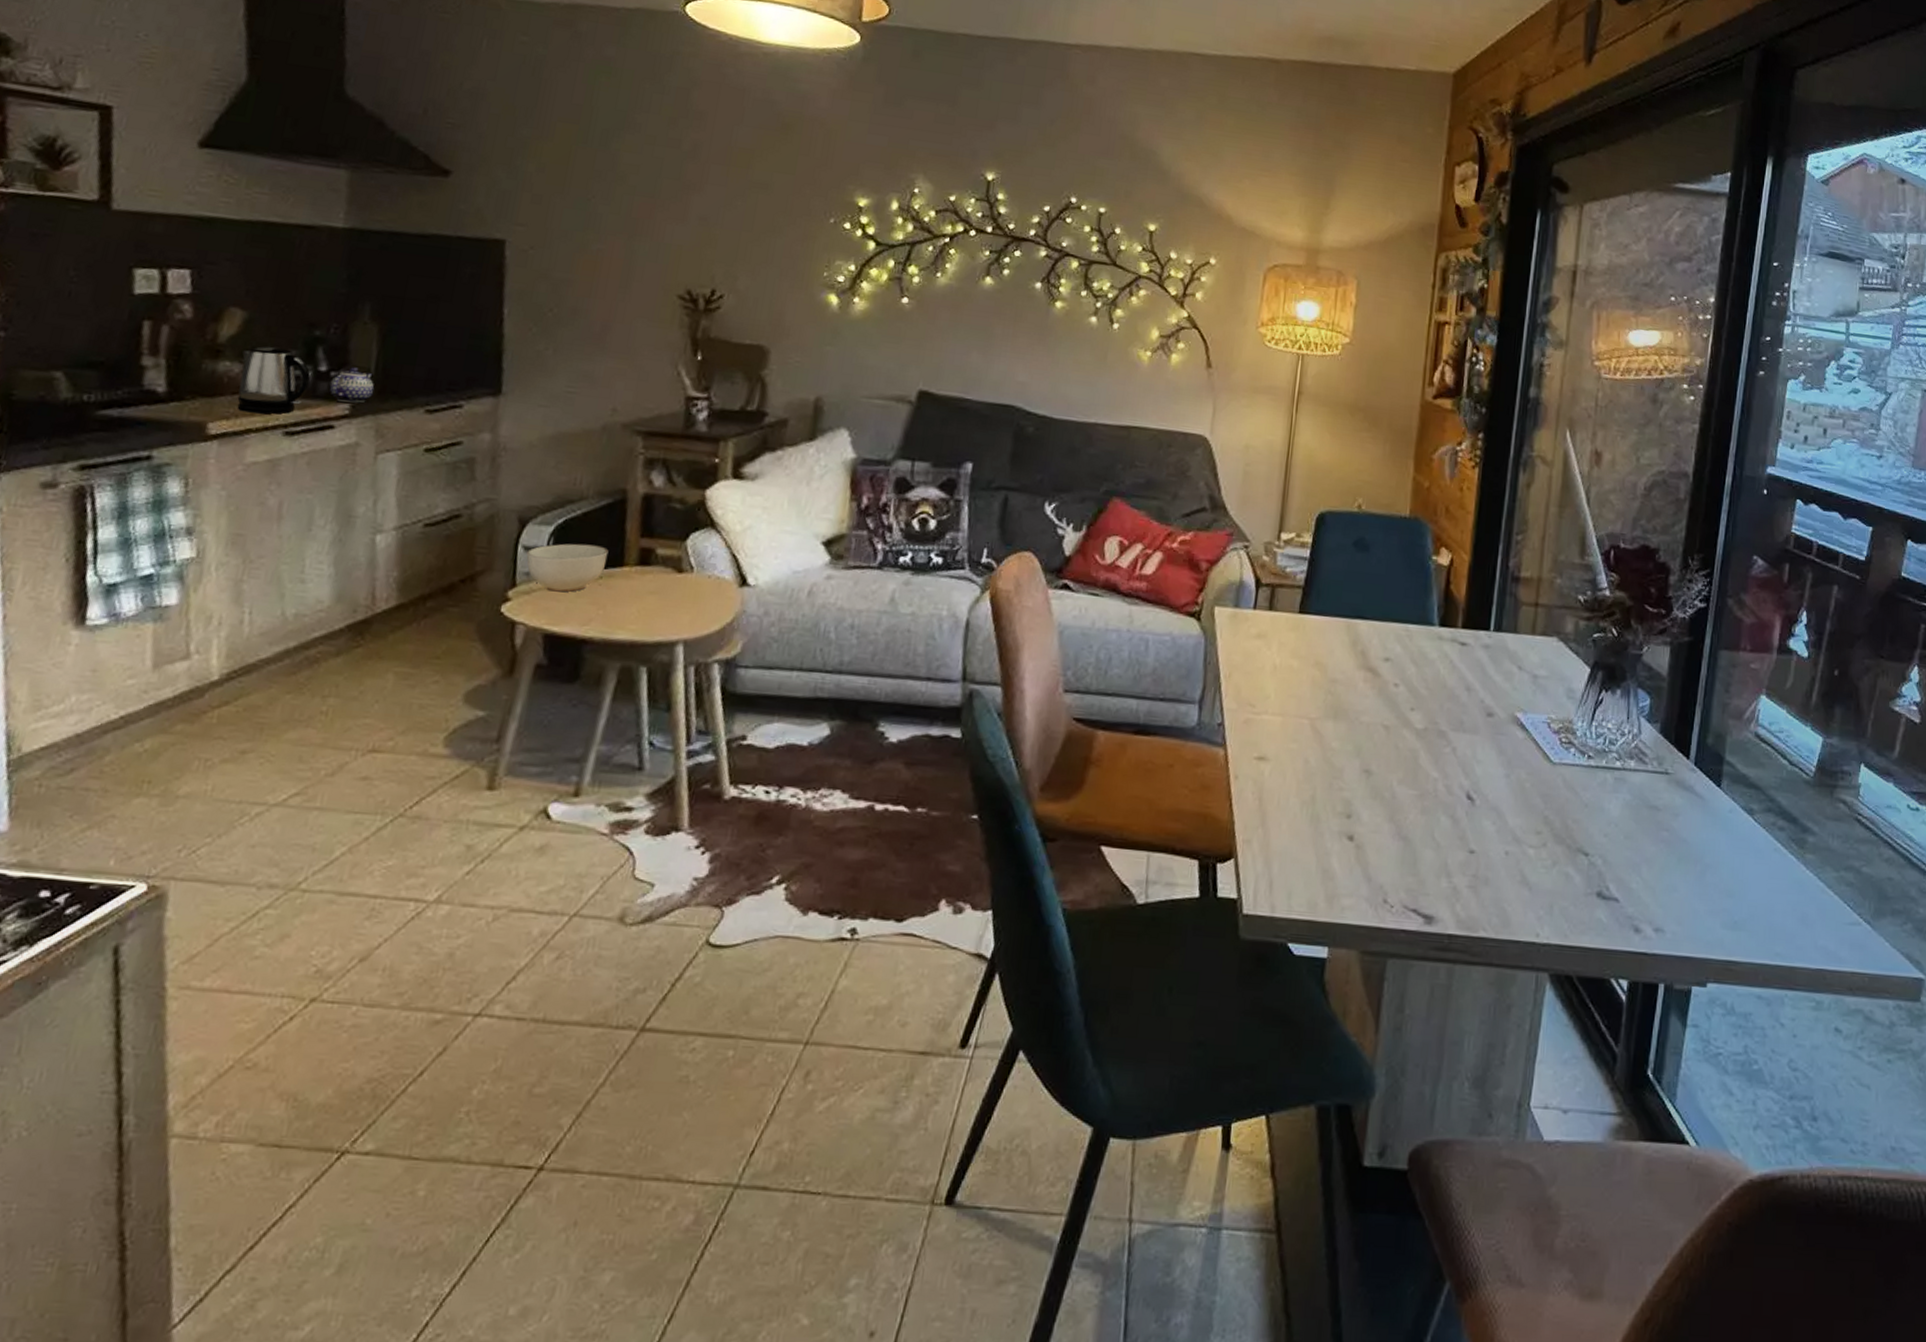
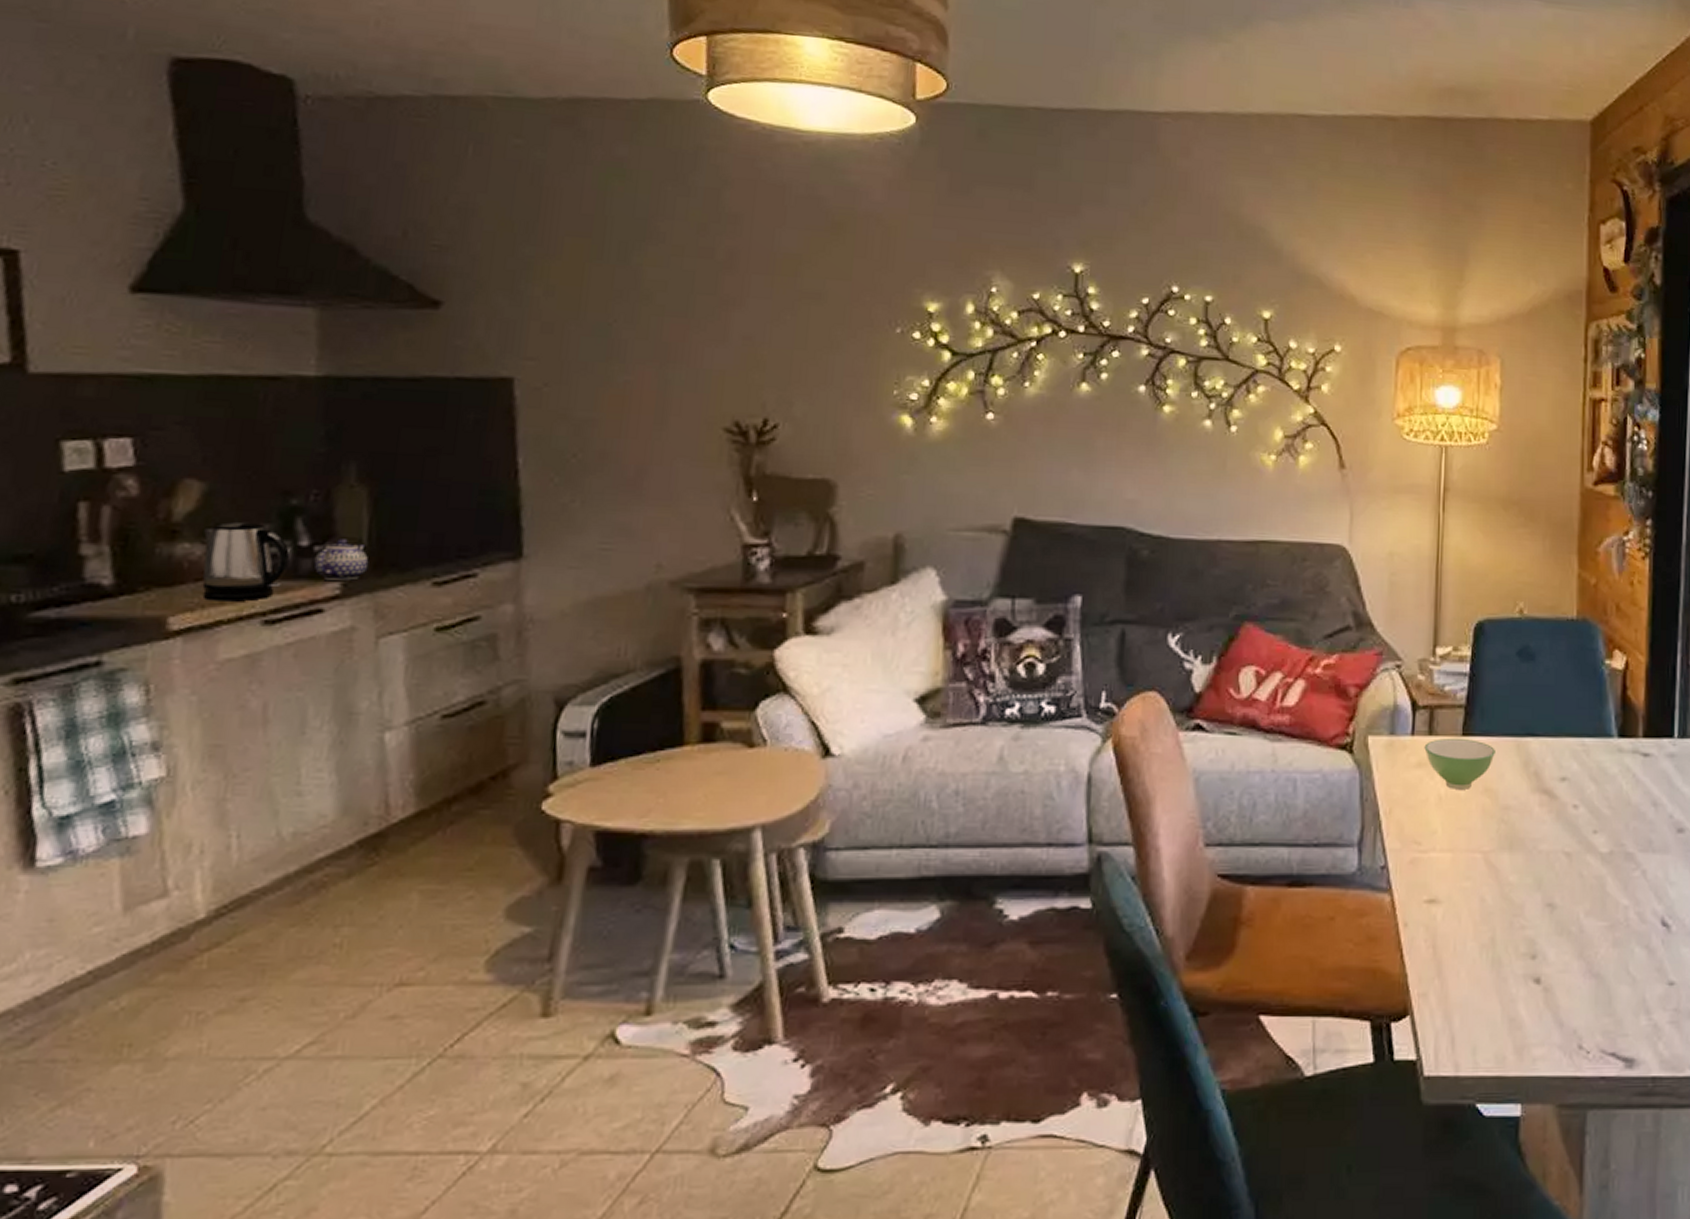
bowl: present [526,543,609,593] -> none [567,723,665,781]
bowl: none [1264,614,1328,662] -> present [1424,739,1495,789]

